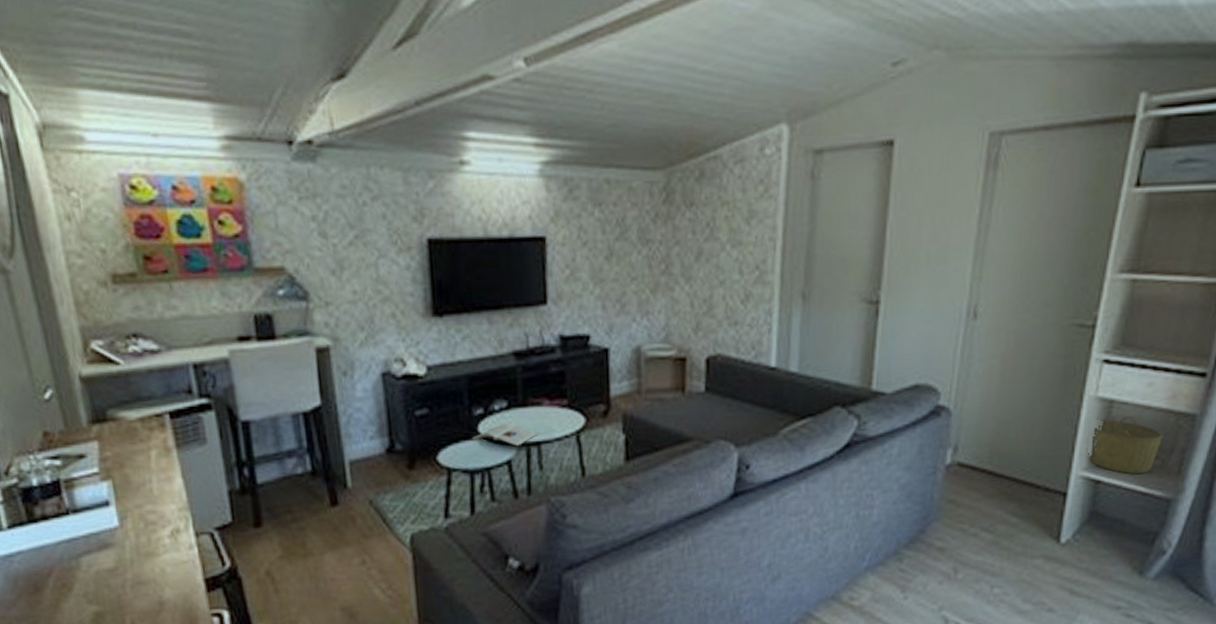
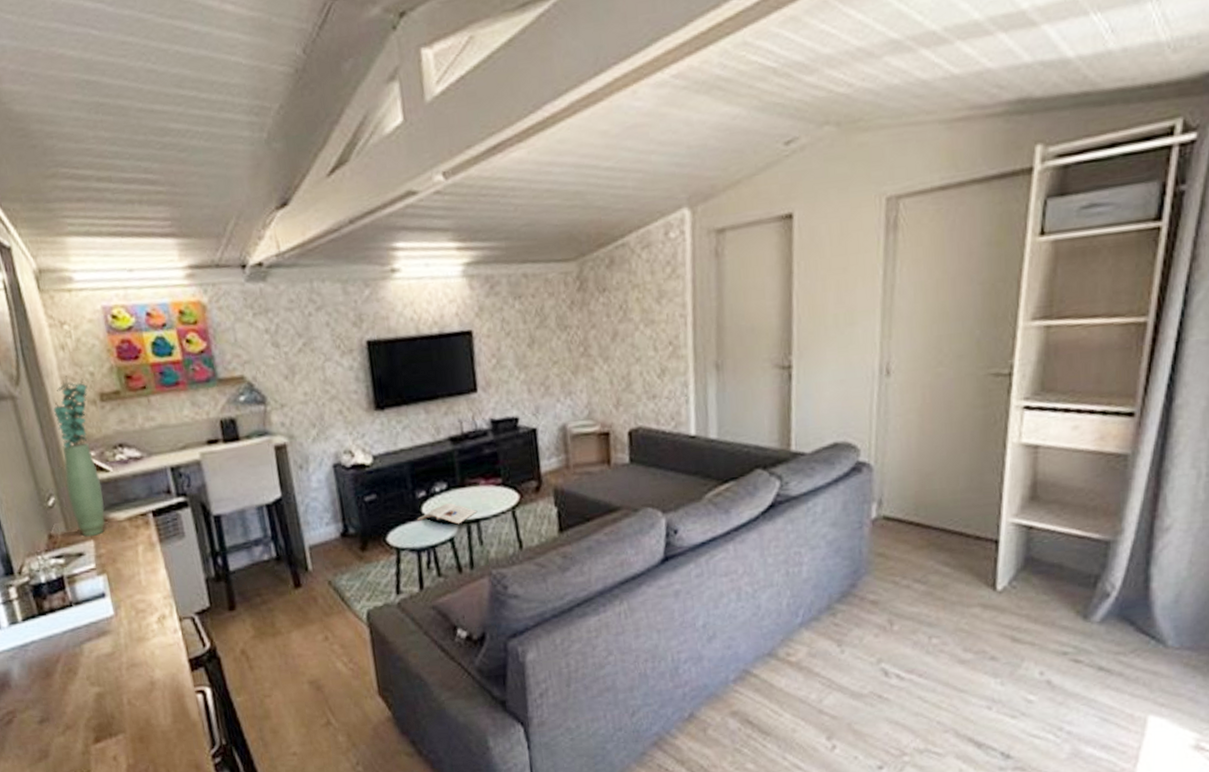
vase: none [54,251,113,438] -> present [53,376,106,538]
basket: present [1088,416,1163,475] -> none [1017,460,1095,519]

